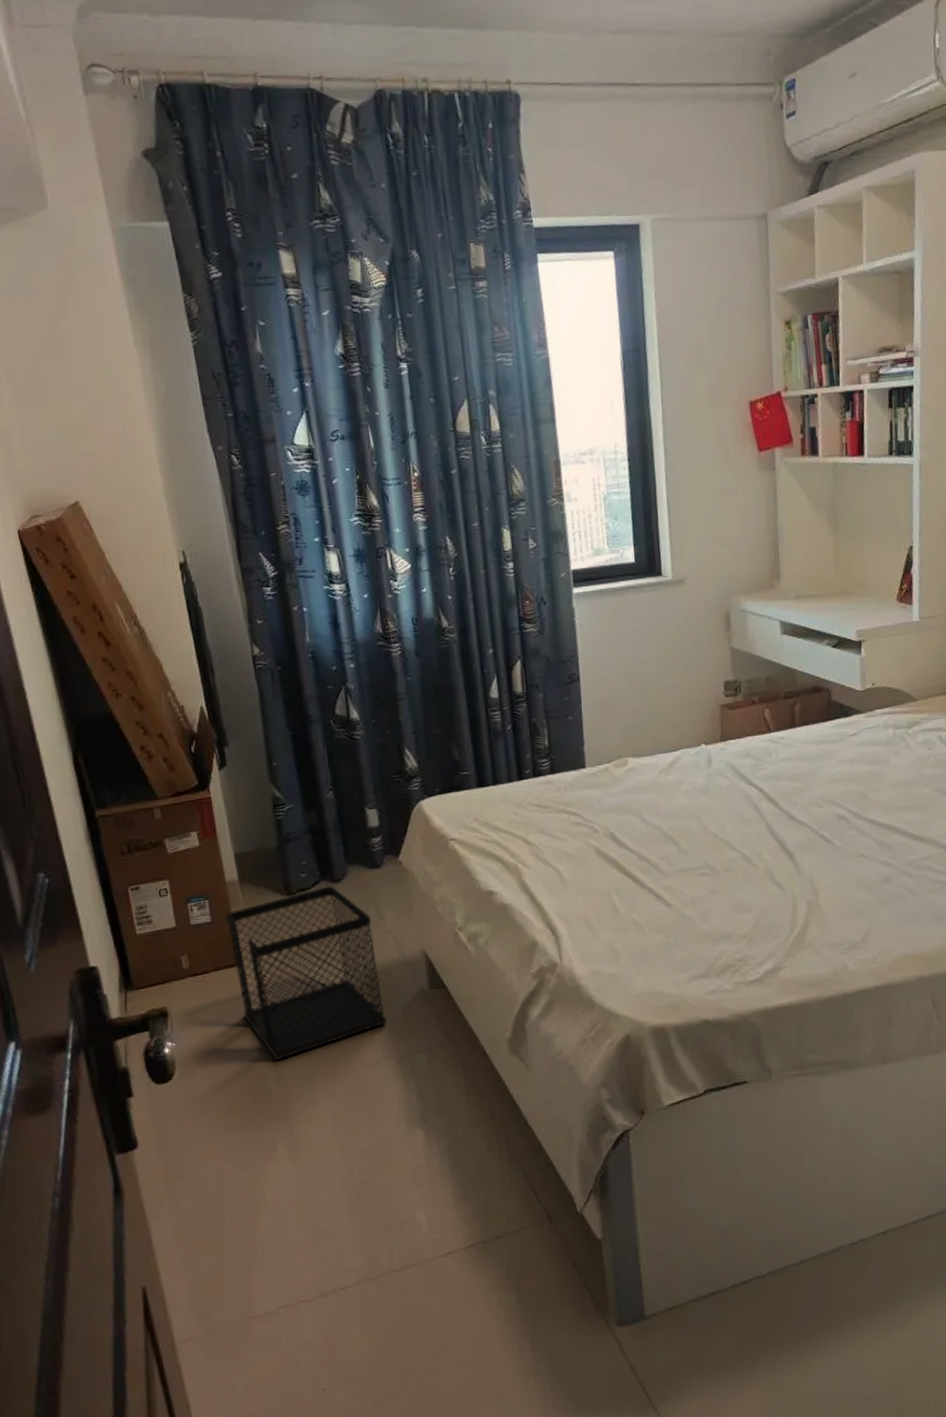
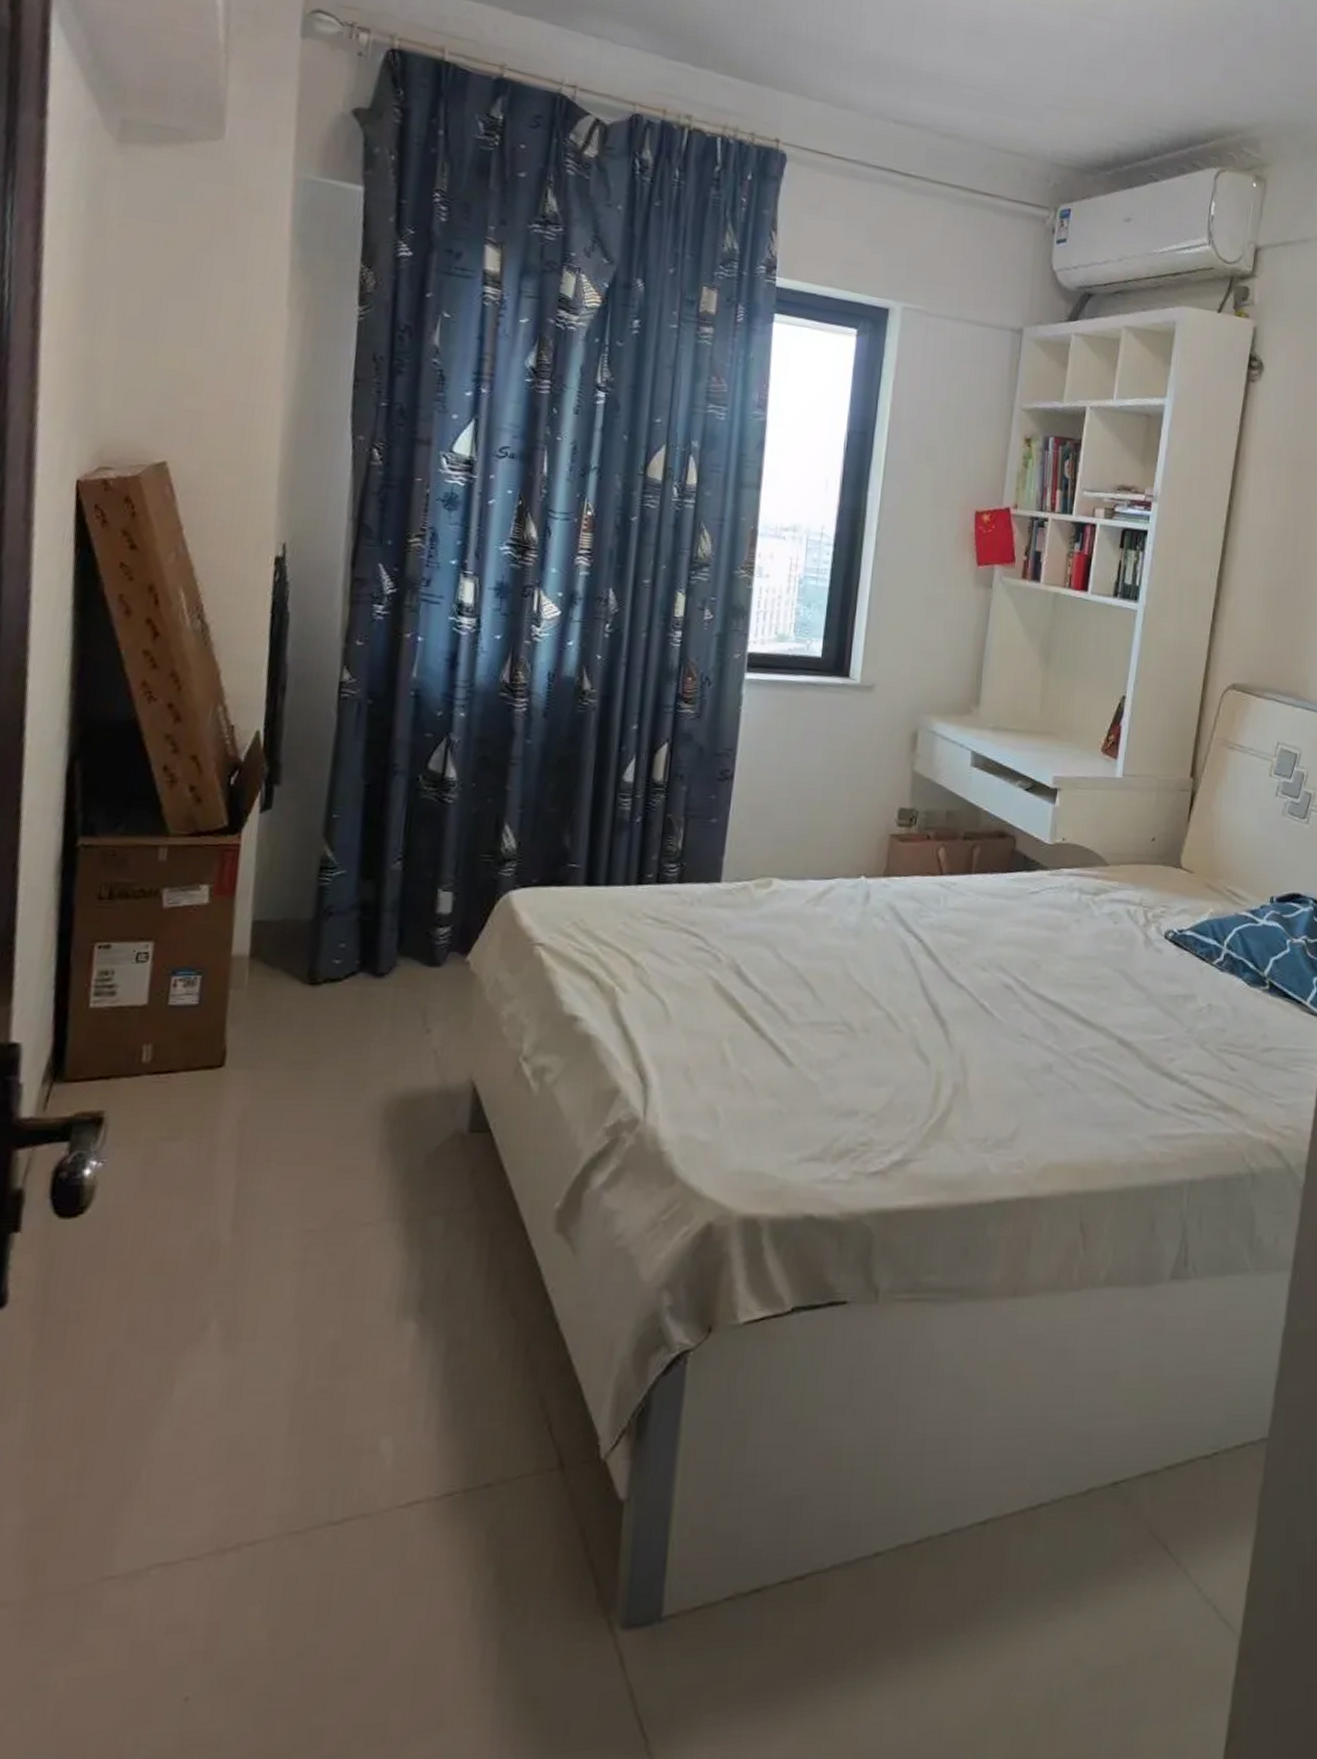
wastebasket: present [225,885,387,1061] -> none [208,978,413,1204]

